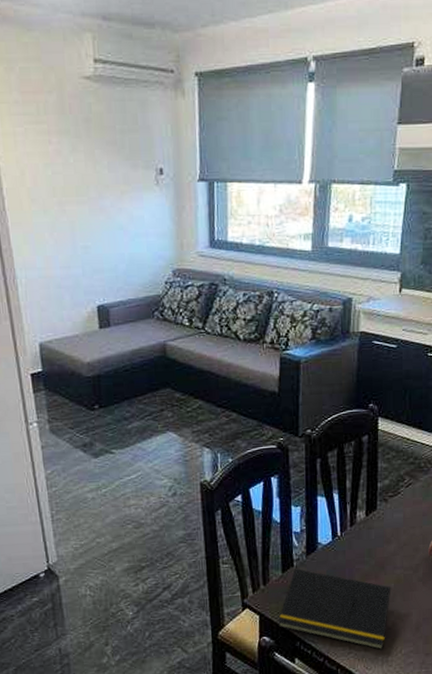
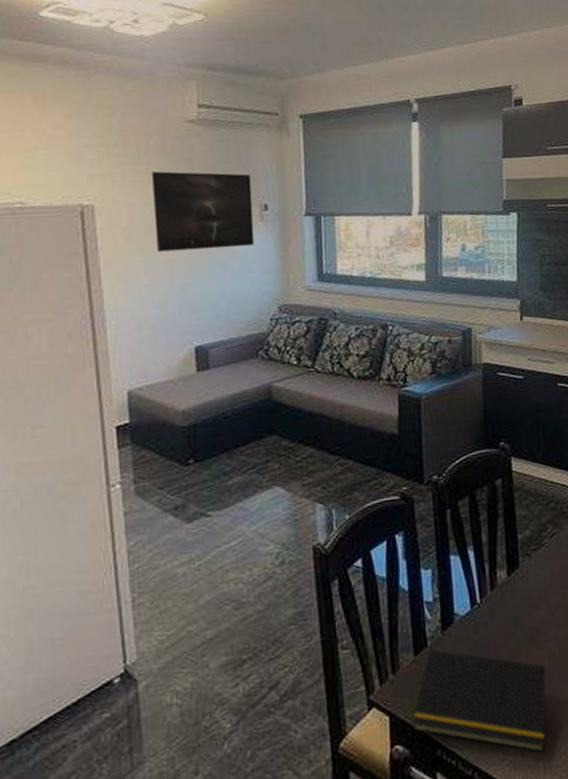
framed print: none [52,131,151,214] -> present [152,171,255,252]

